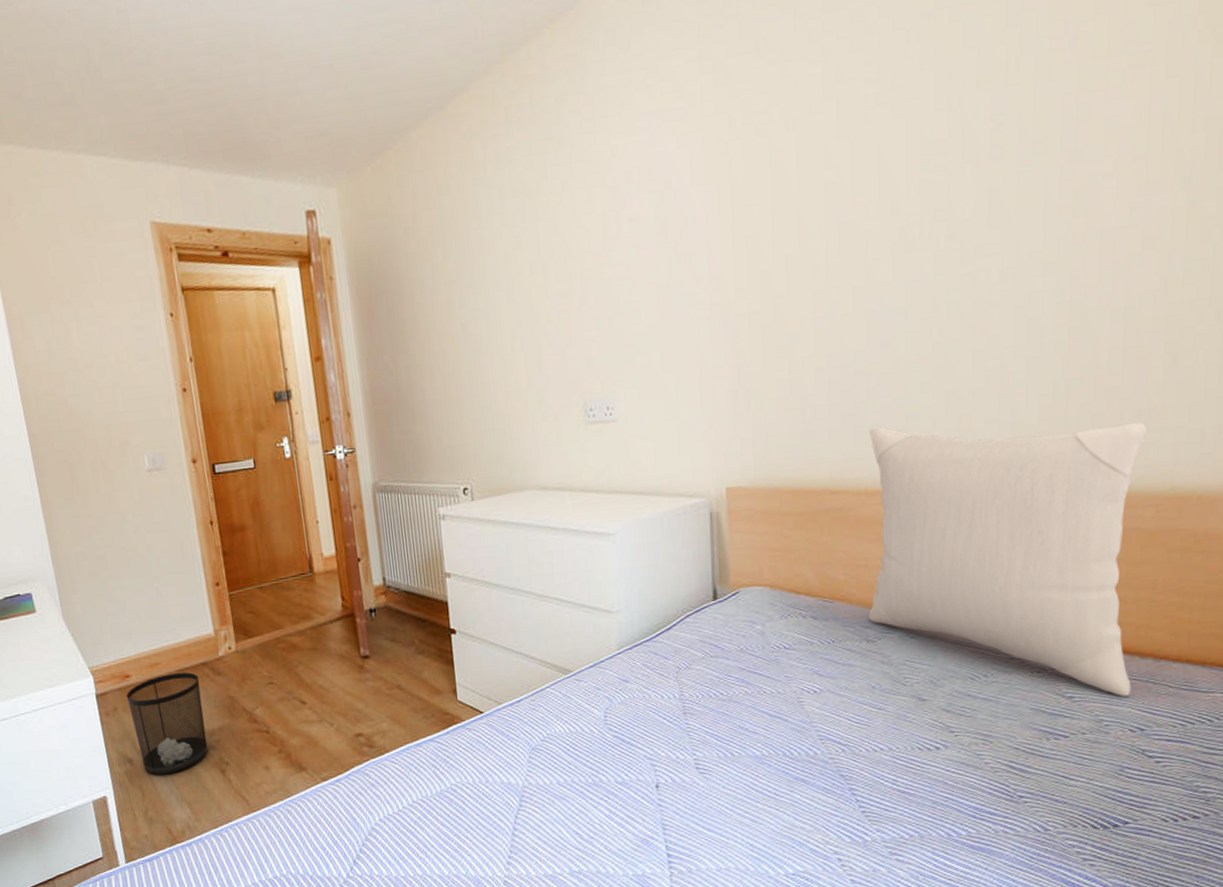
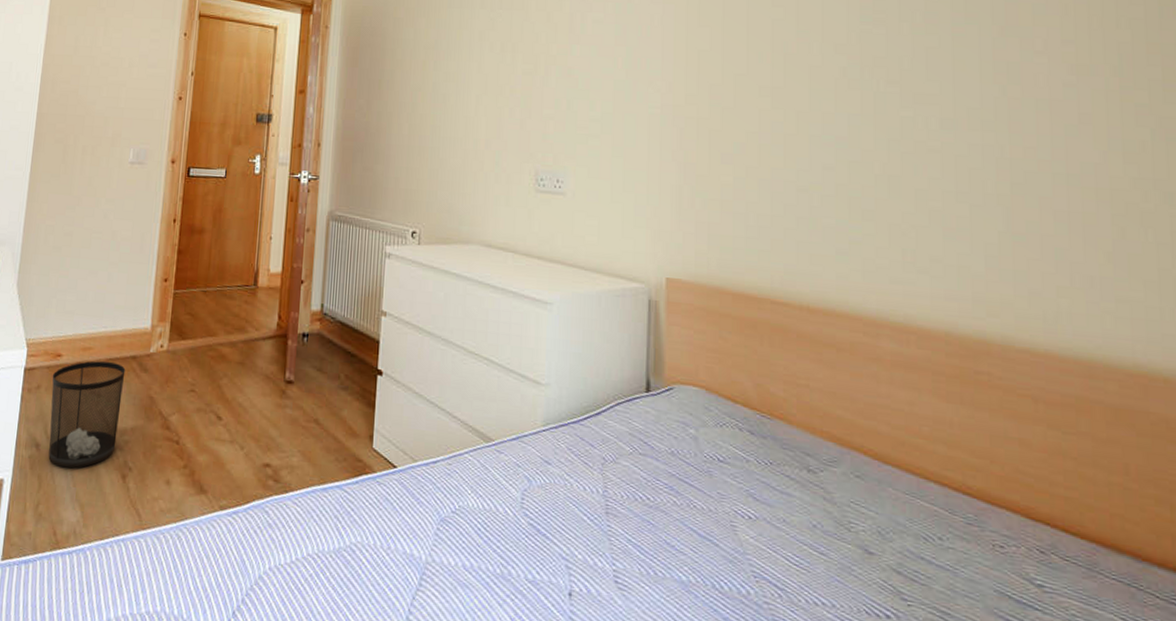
pillow: present [869,422,1148,696] -> none [810,243,1111,598]

